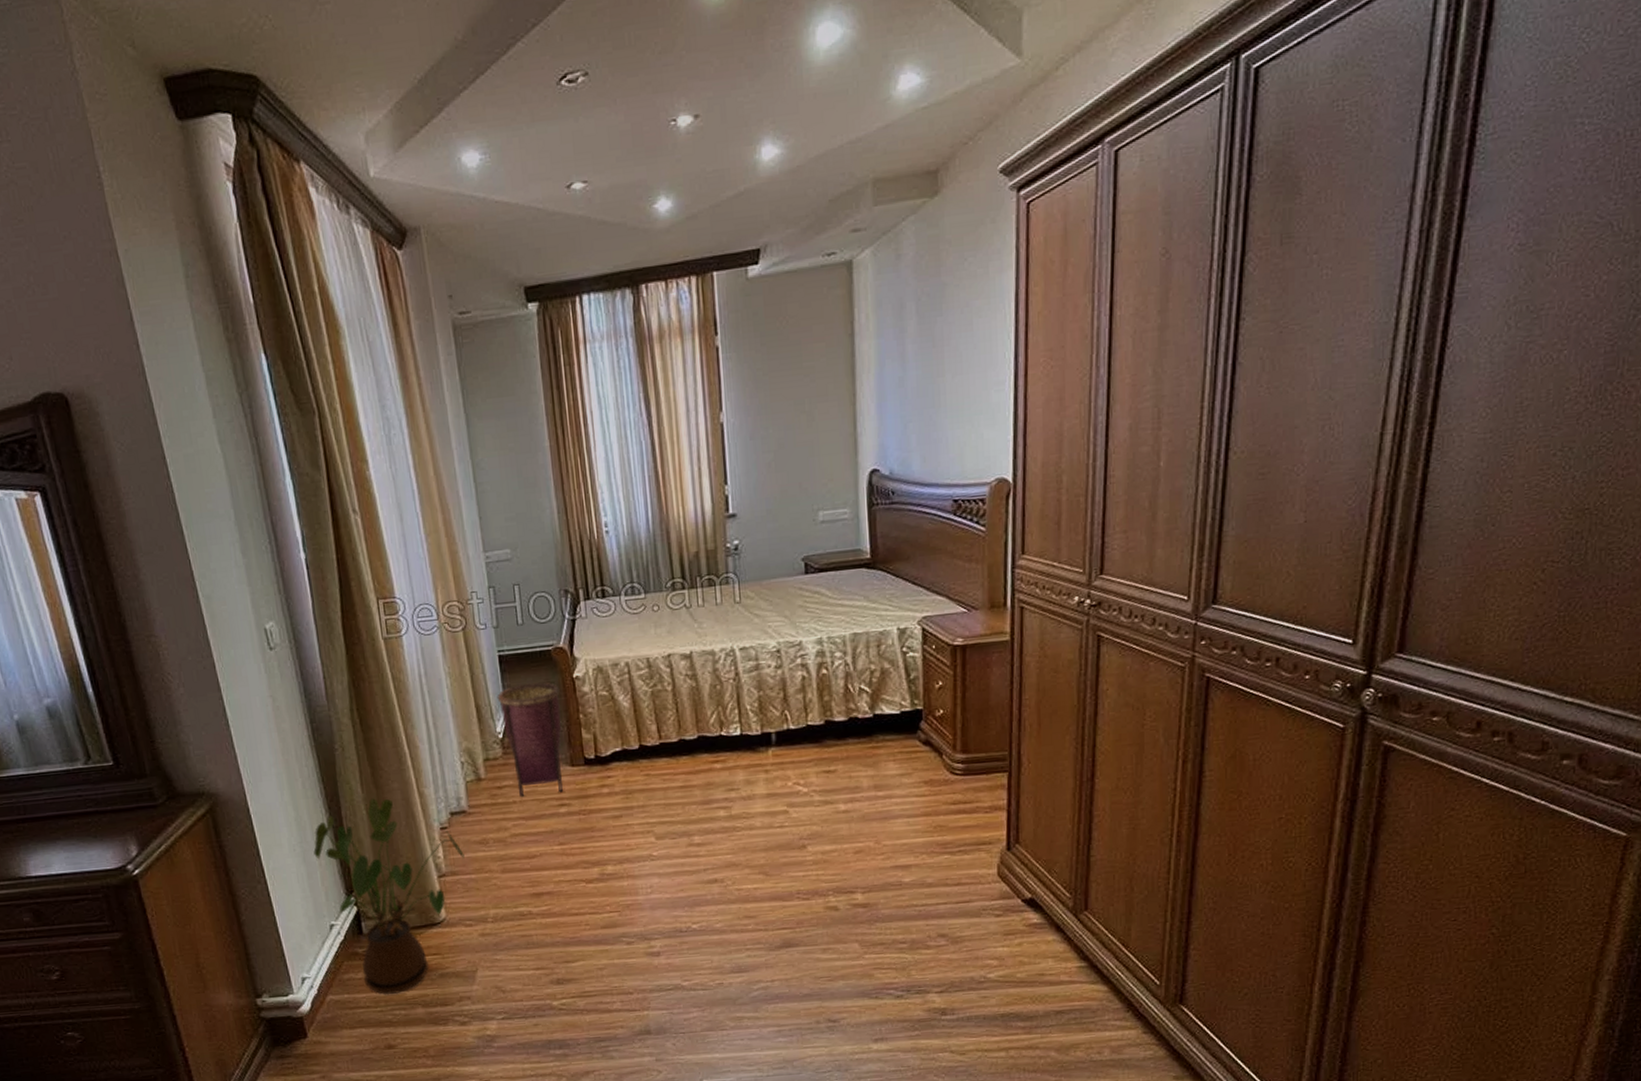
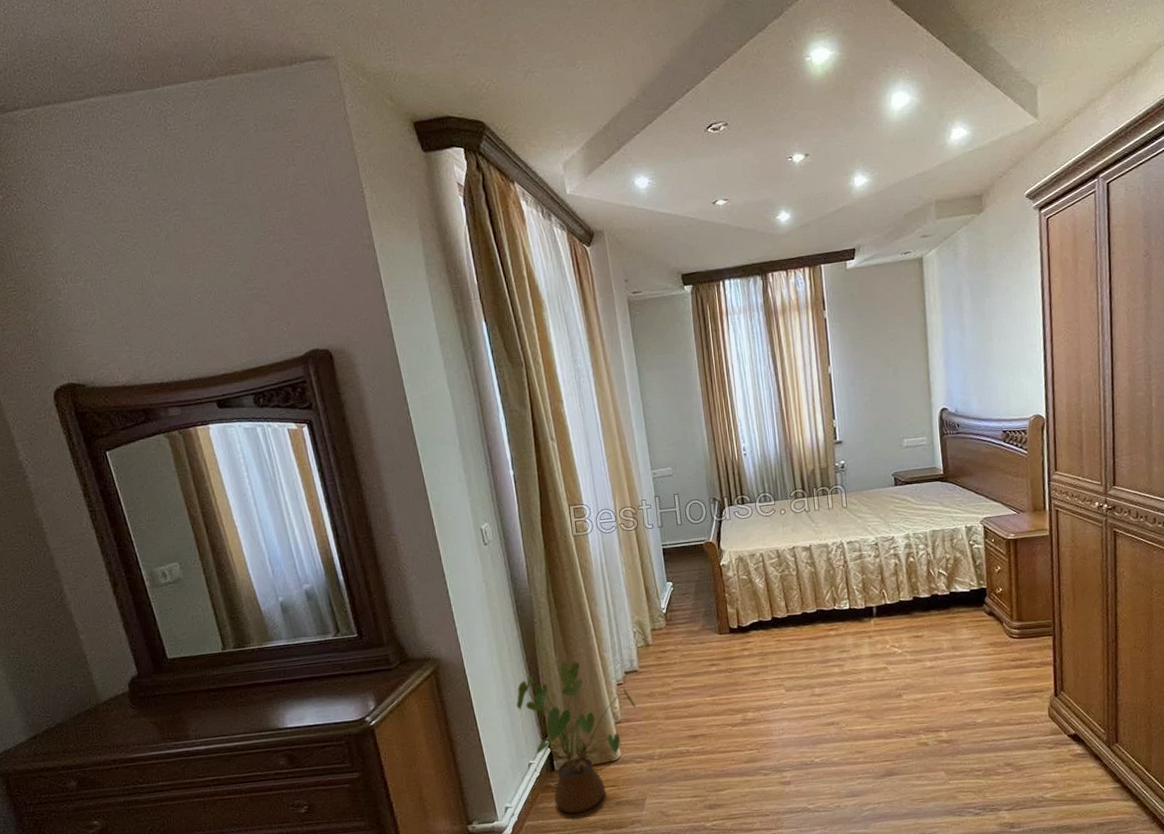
woven basket: present [497,682,563,798] -> none [661,569,713,659]

